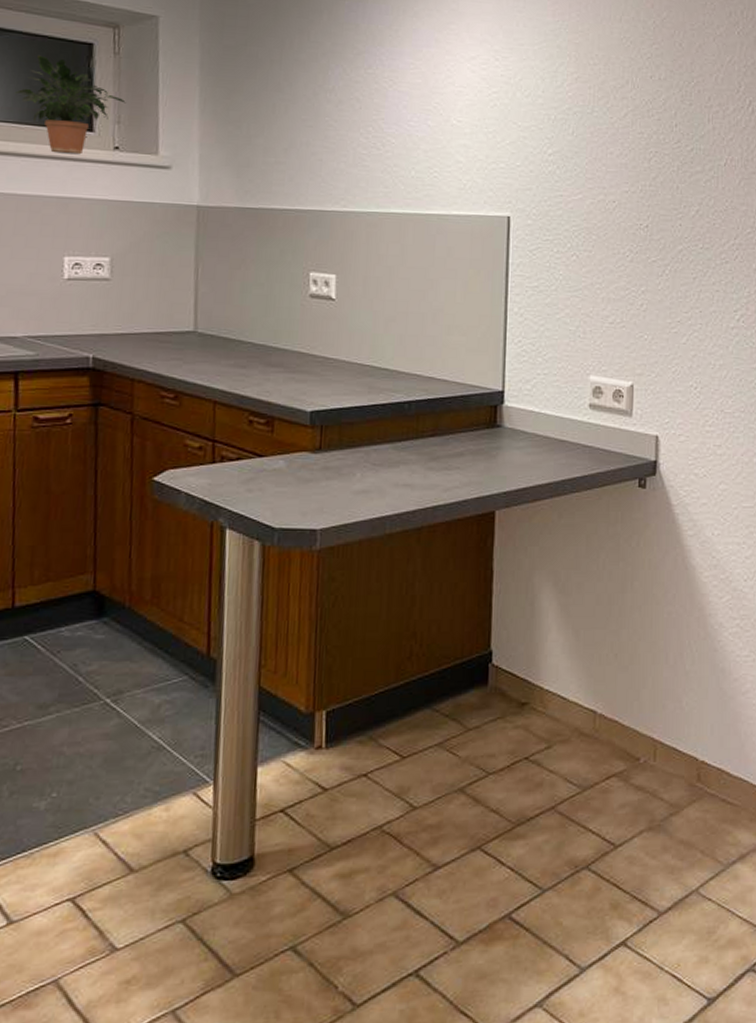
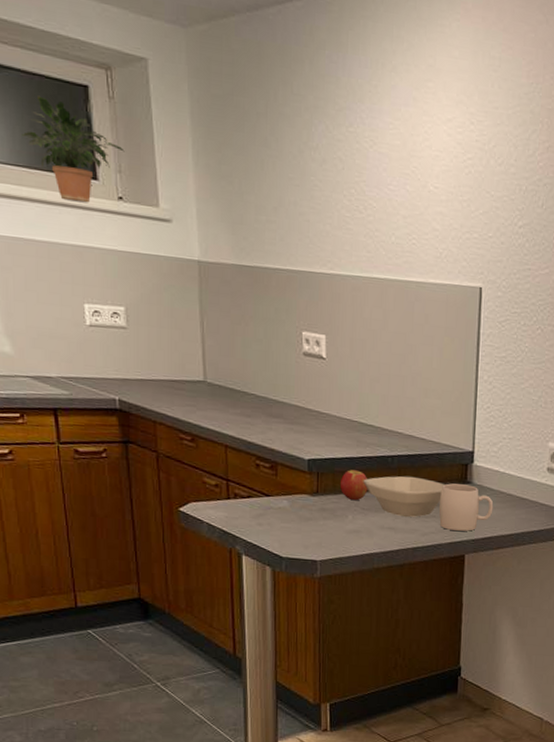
fruit: none [347,420,380,456] -> present [339,470,368,501]
bowl: none [374,423,471,472] -> present [363,476,445,518]
mug: none [463,428,528,484] -> present [439,483,494,532]

